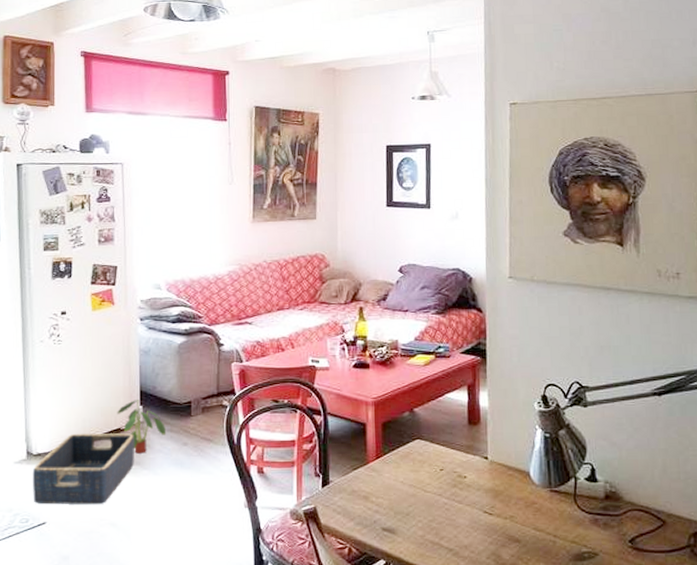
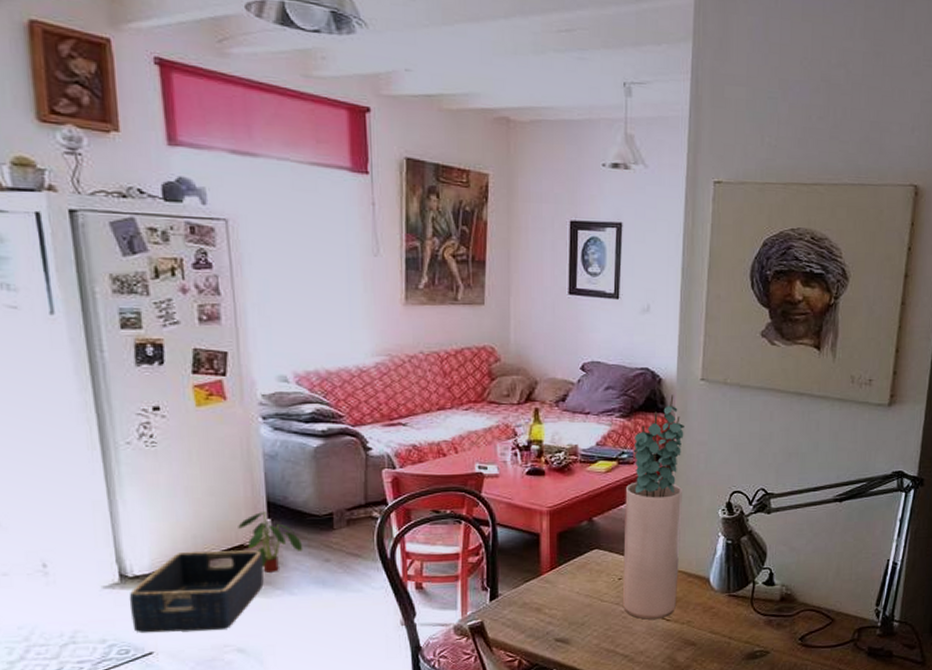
vase: none [443,292,499,512] -> present [622,395,684,620]

